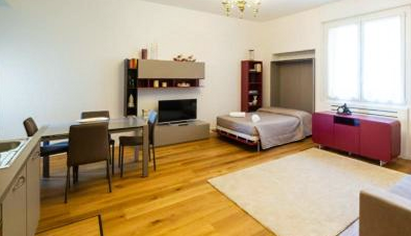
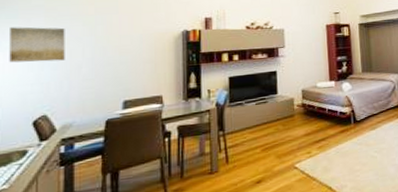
wall art: none [8,49,43,77] -> present [9,26,65,63]

